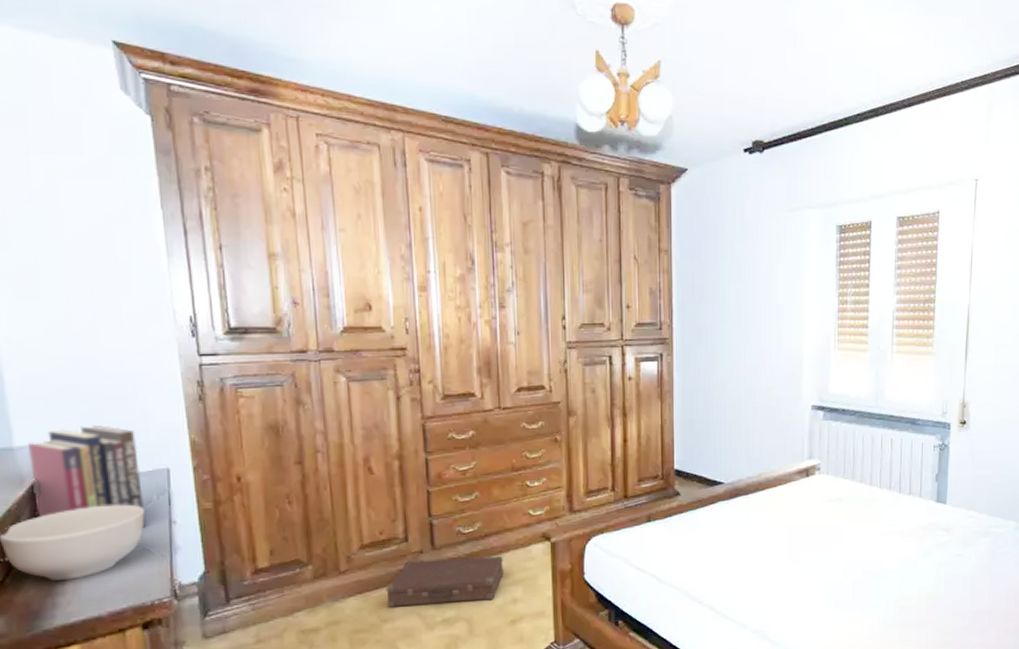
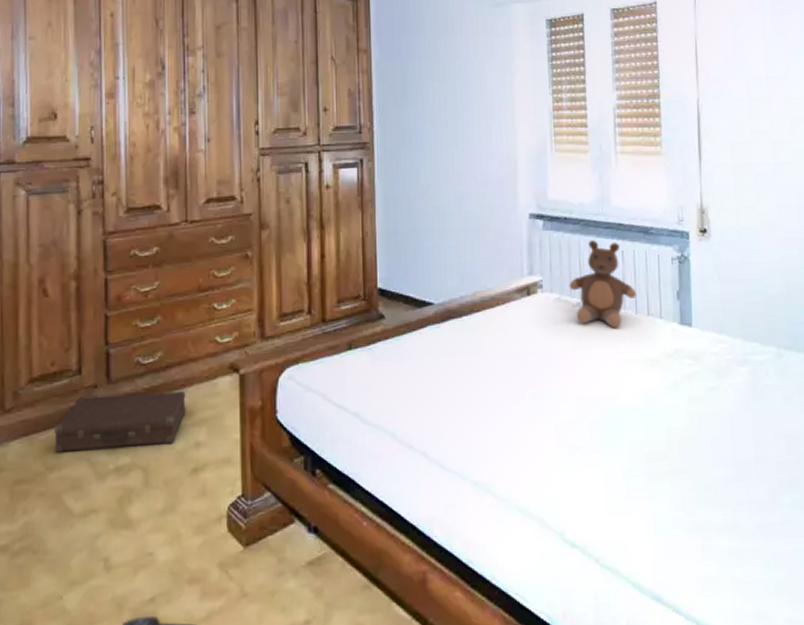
teddy bear: none [843,429,902,505] -> present [569,240,637,328]

